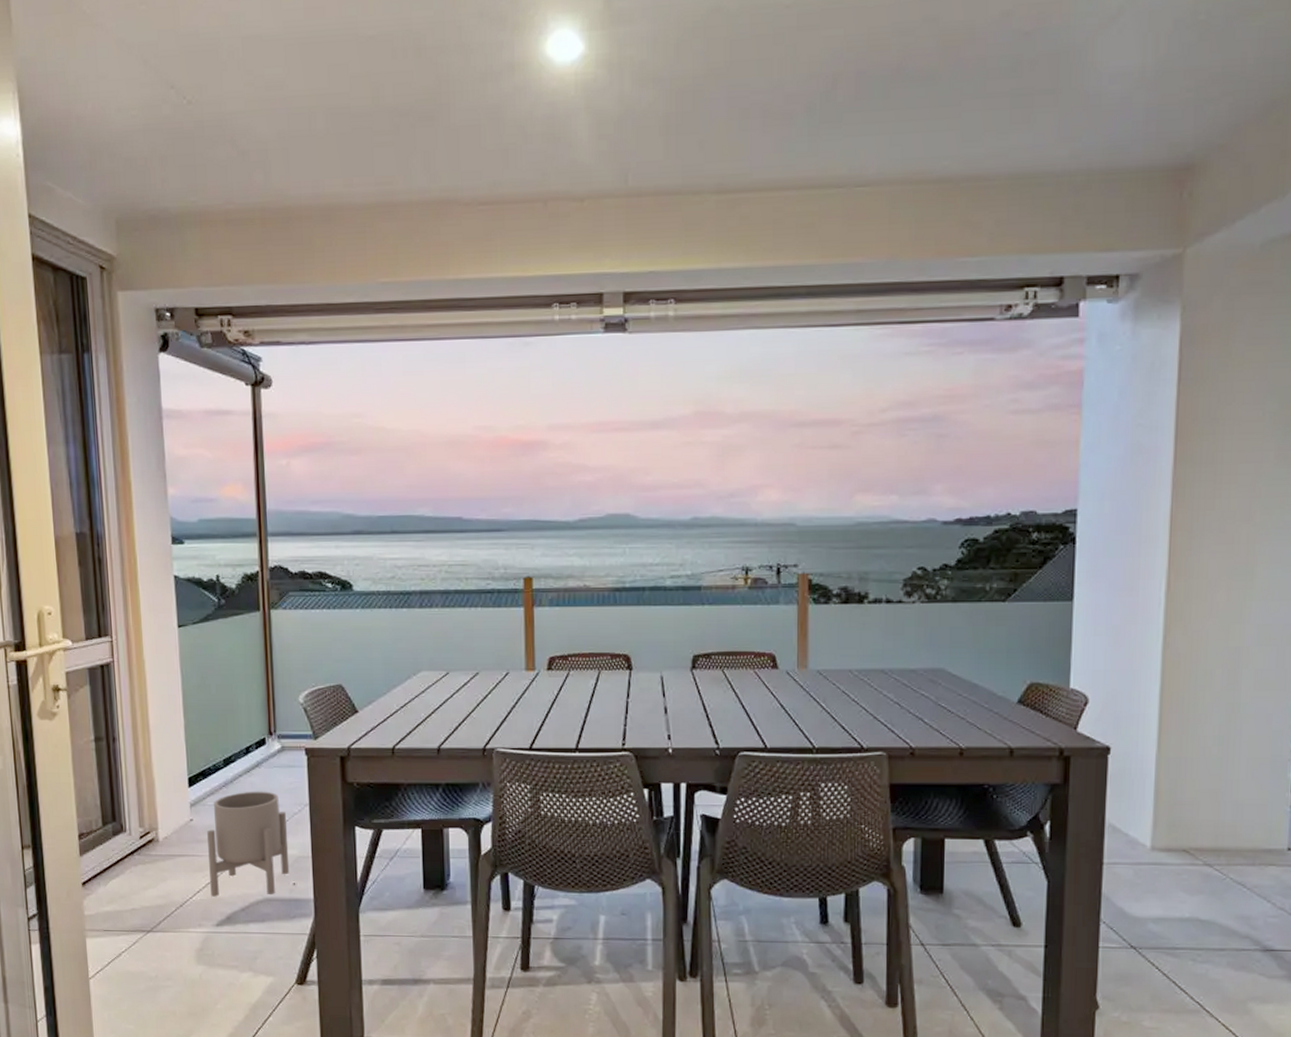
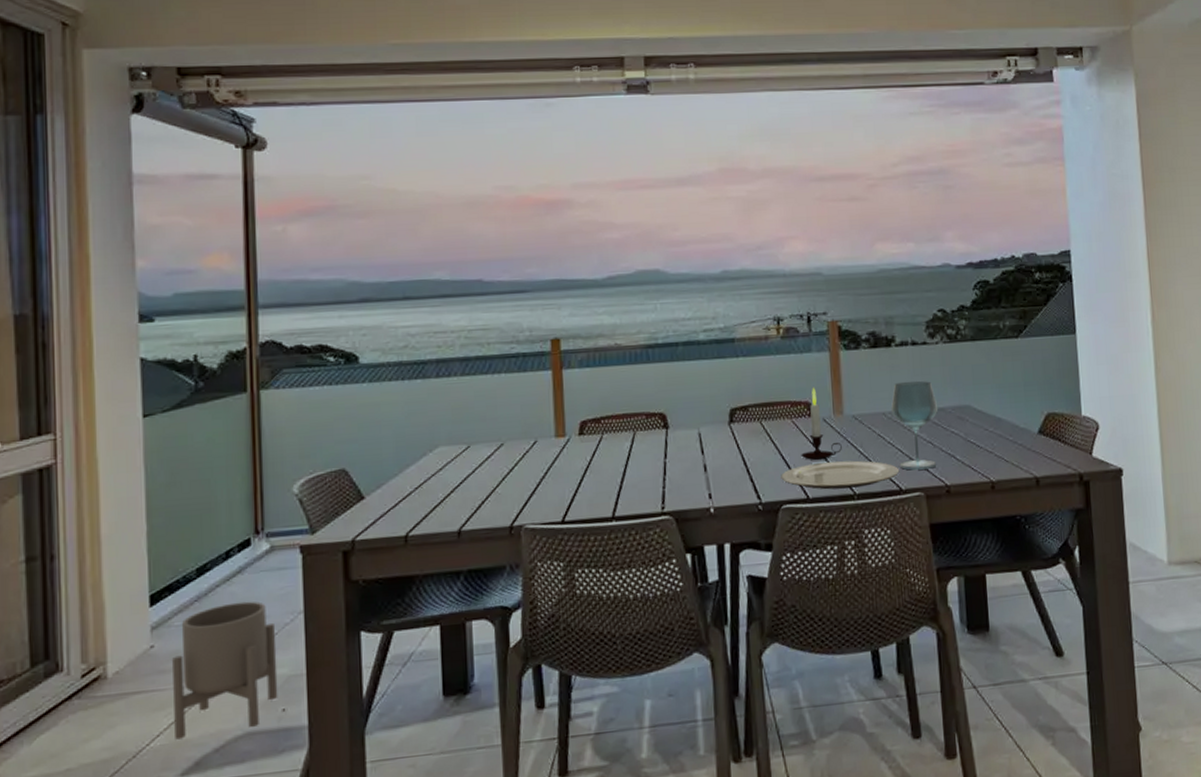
plate: none [740,714,863,741] -> present [781,460,900,490]
candle: none [761,639,804,712] -> present [801,387,842,461]
wine glass: none [858,640,909,729] -> present [890,380,939,470]

